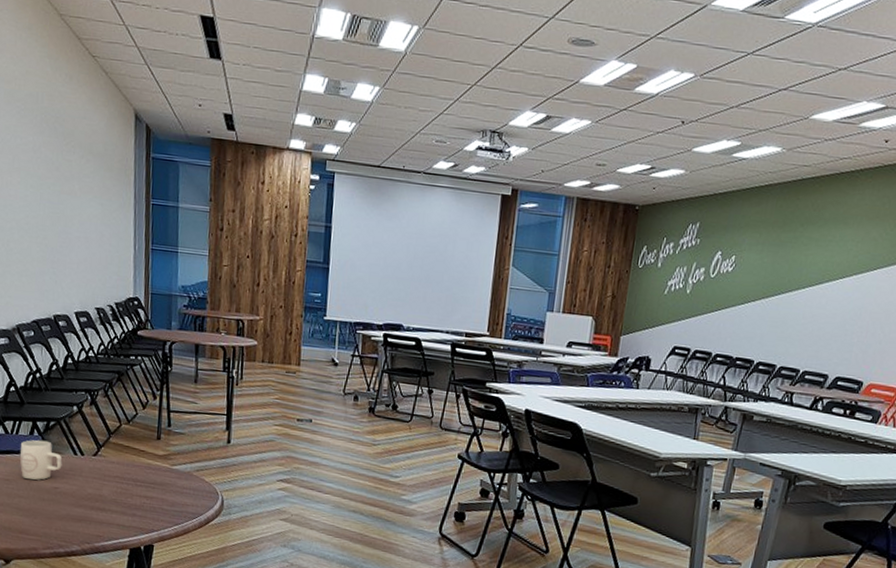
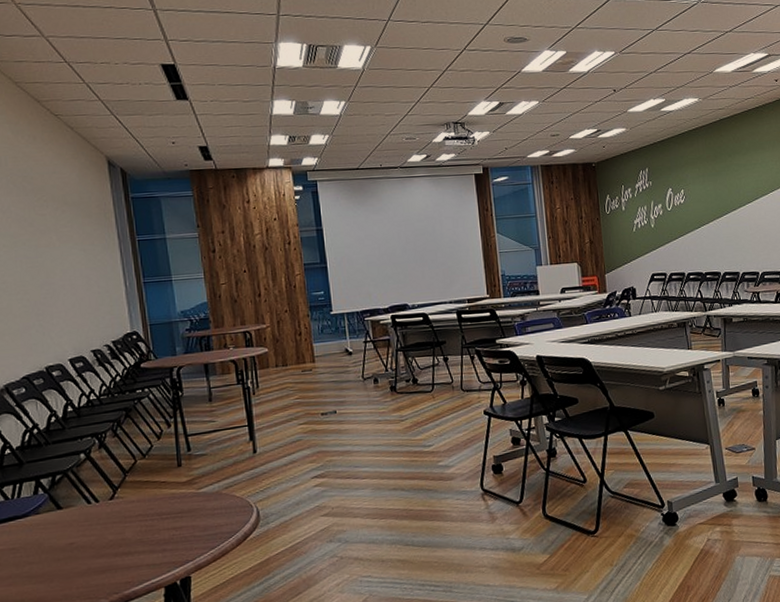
mug: present [19,439,63,481] -> none [24,496,76,543]

